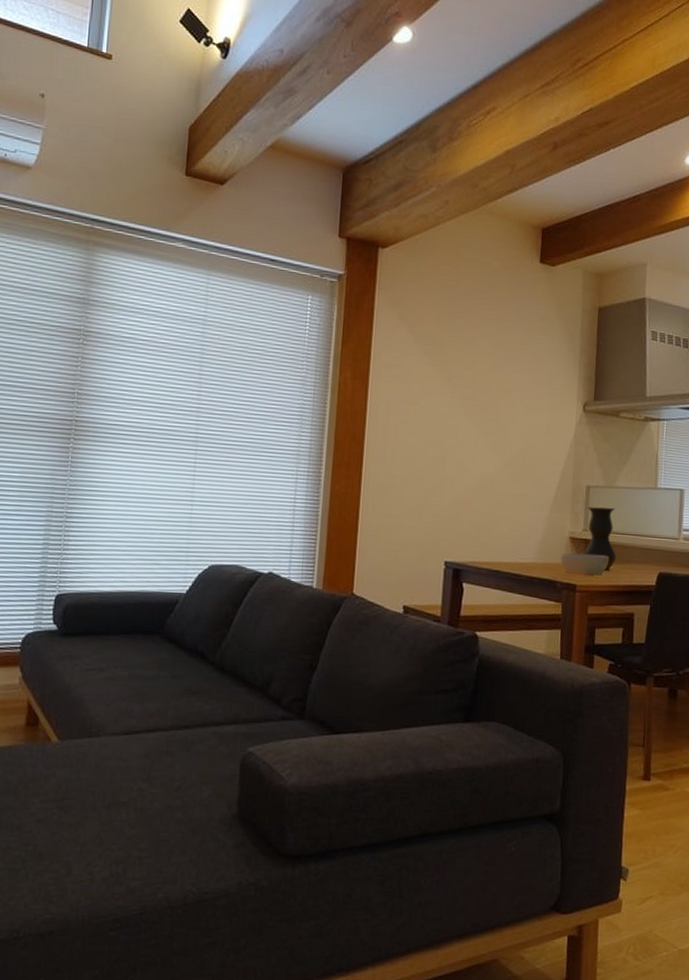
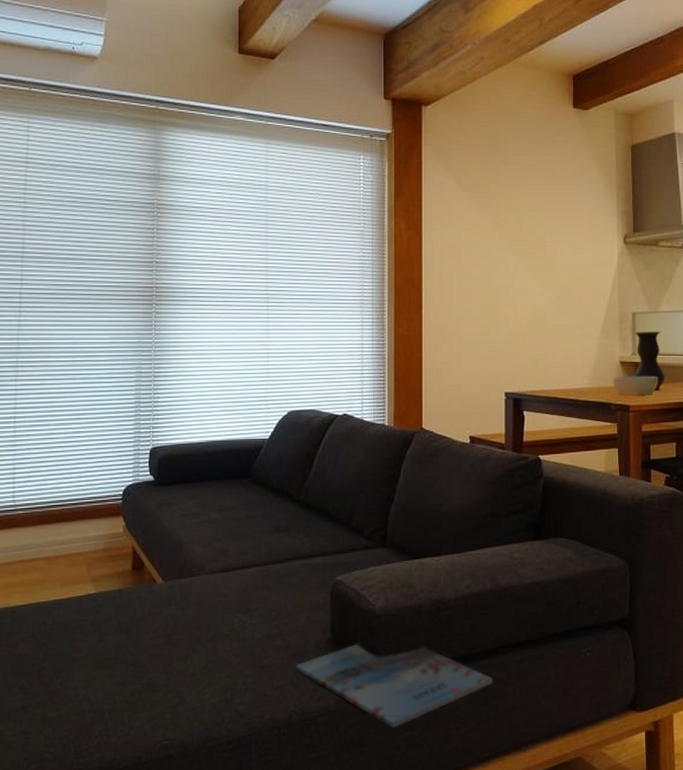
magazine: none [196,821,410,915] -> present [296,642,494,728]

